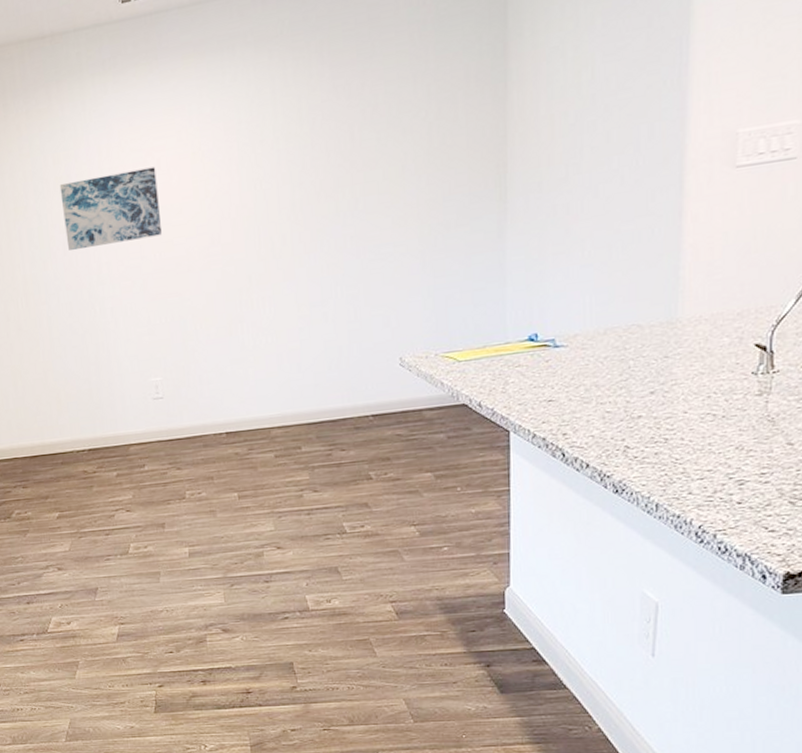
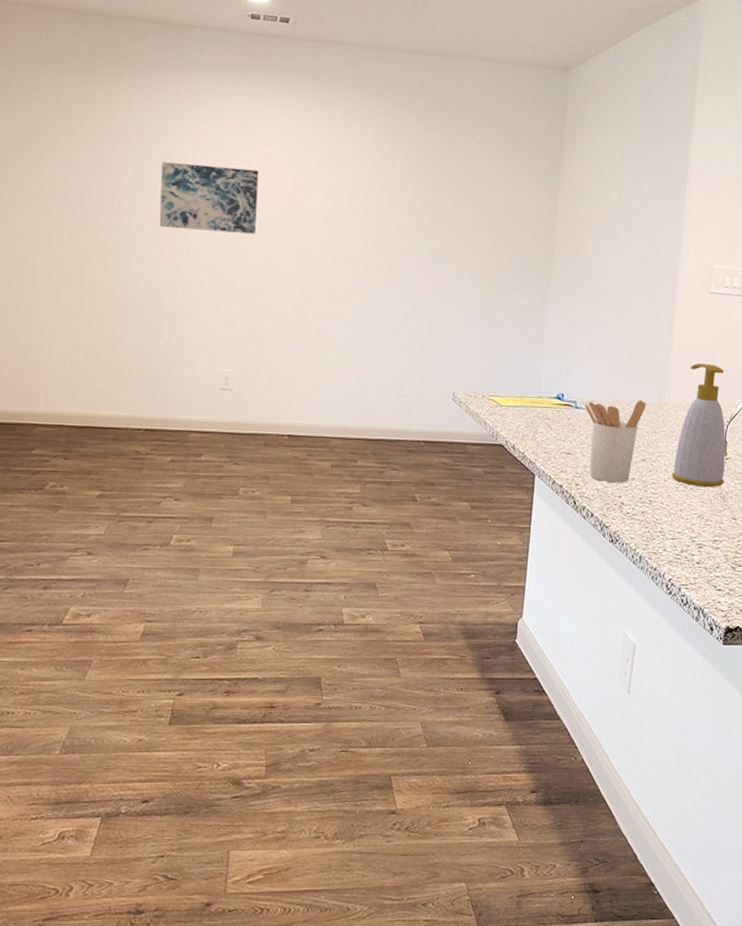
utensil holder: none [566,321,651,426] -> present [585,400,646,482]
soap bottle: none [694,258,772,413] -> present [672,363,726,487]

